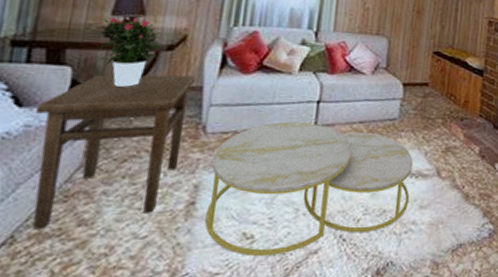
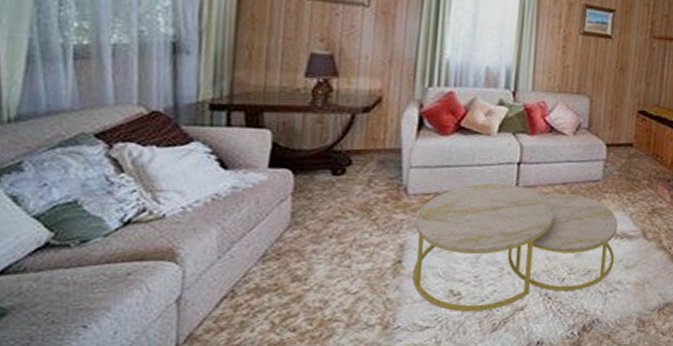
side table: present [32,75,196,230] -> none [242,137,394,285]
potted flower: present [93,16,164,87] -> none [289,79,360,150]

